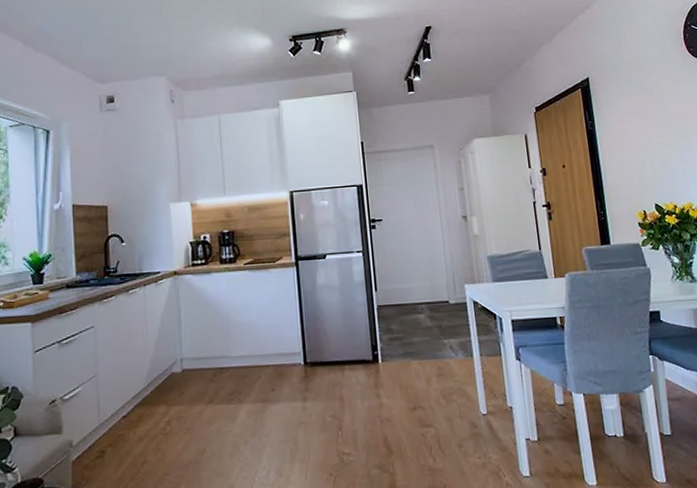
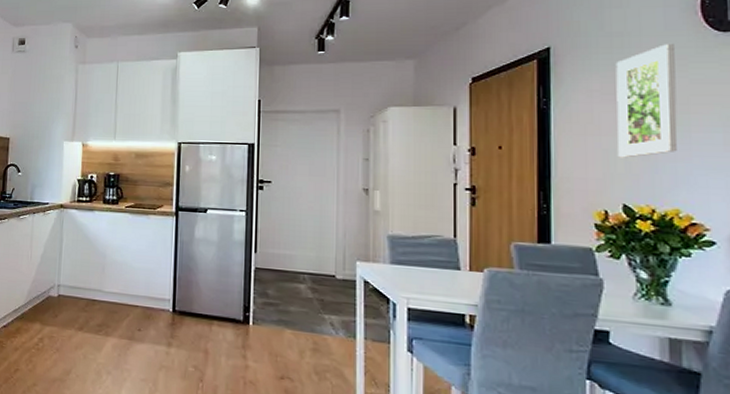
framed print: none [635,69,684,166] -> present [615,43,678,158]

